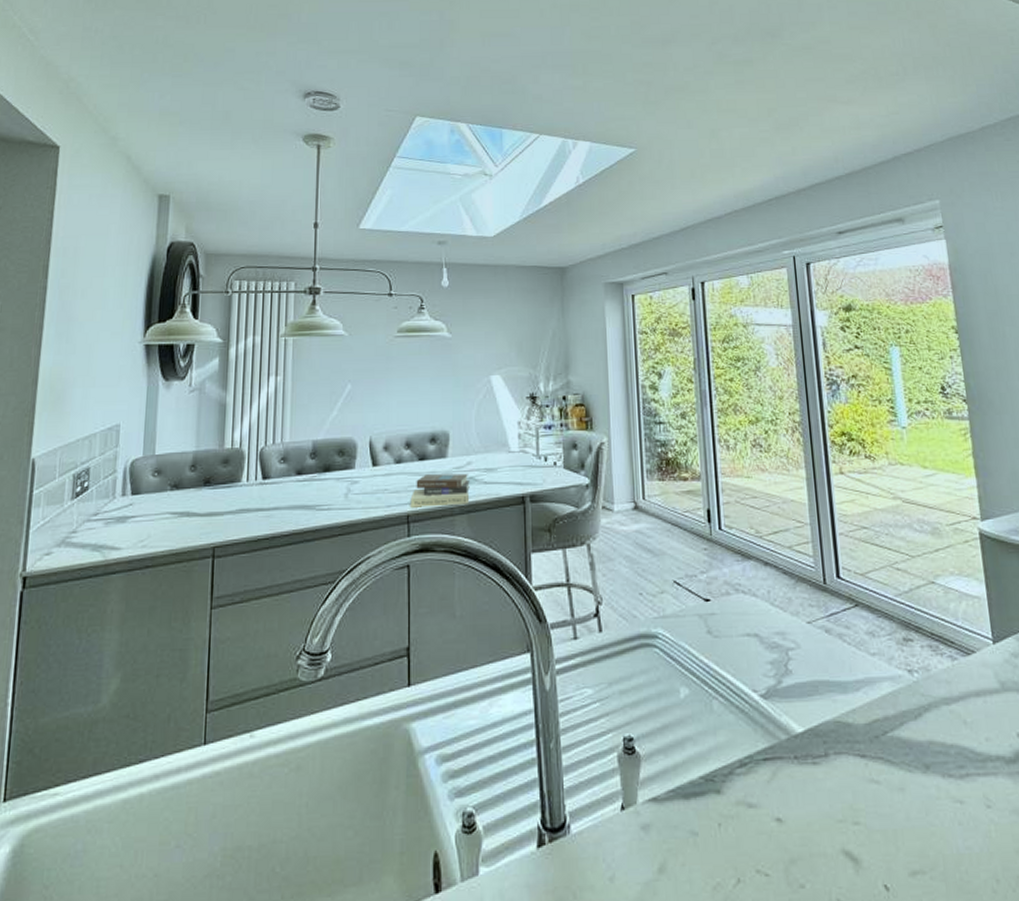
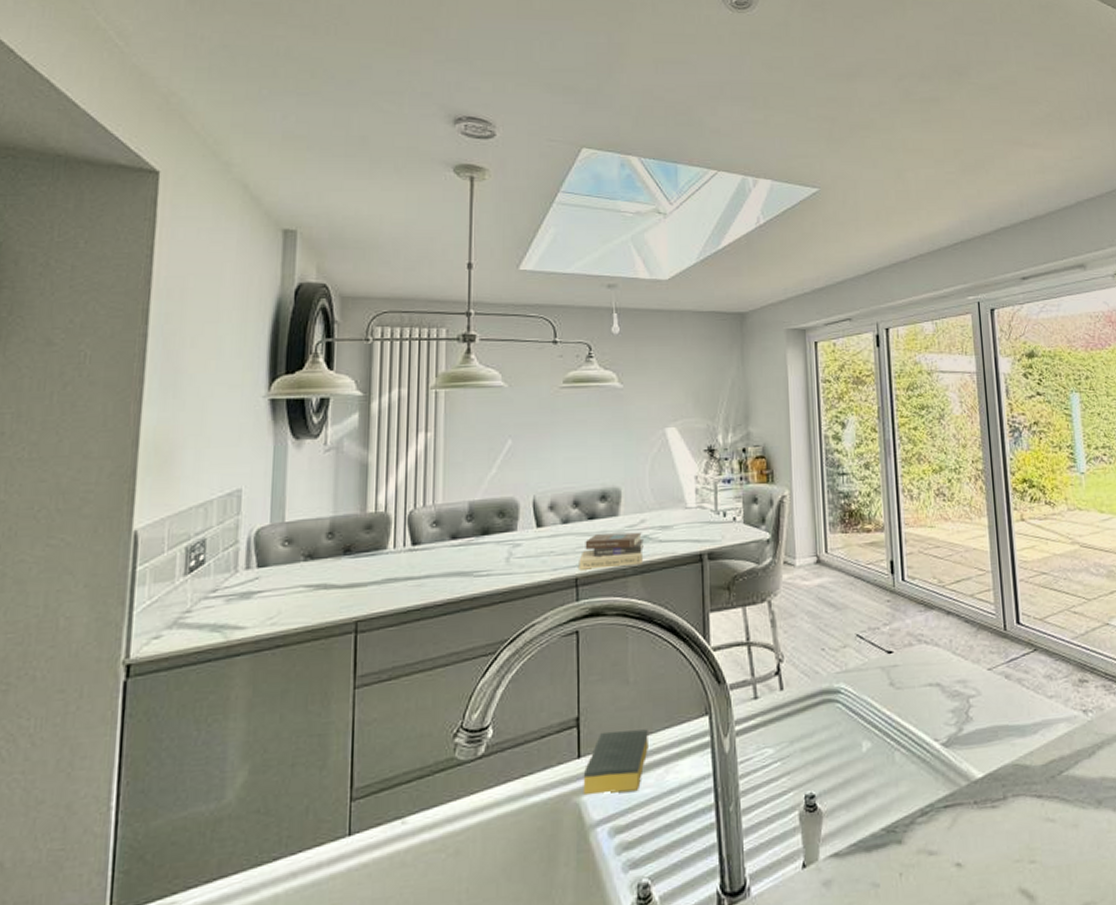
sponge: none [412,662,473,723] -> present [583,729,648,796]

